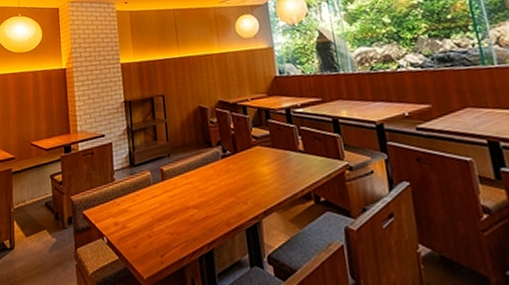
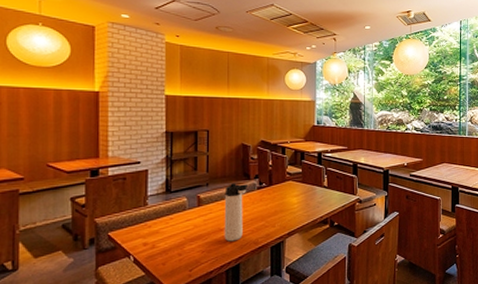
thermos bottle: none [187,152,212,222] -> present [224,183,249,242]

